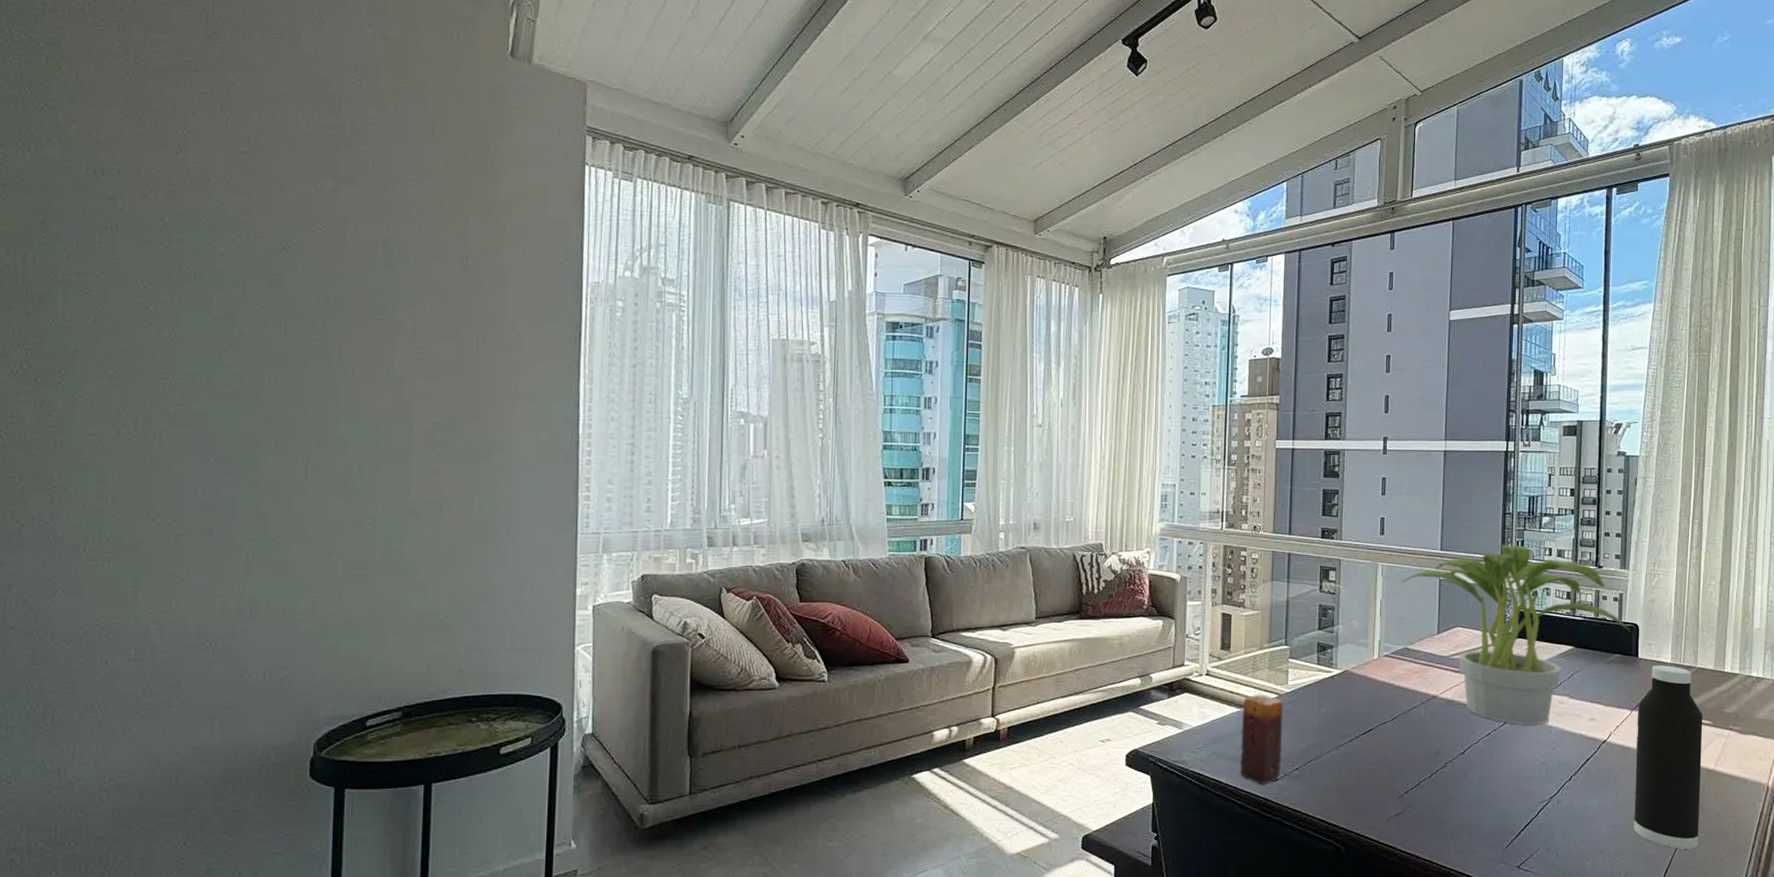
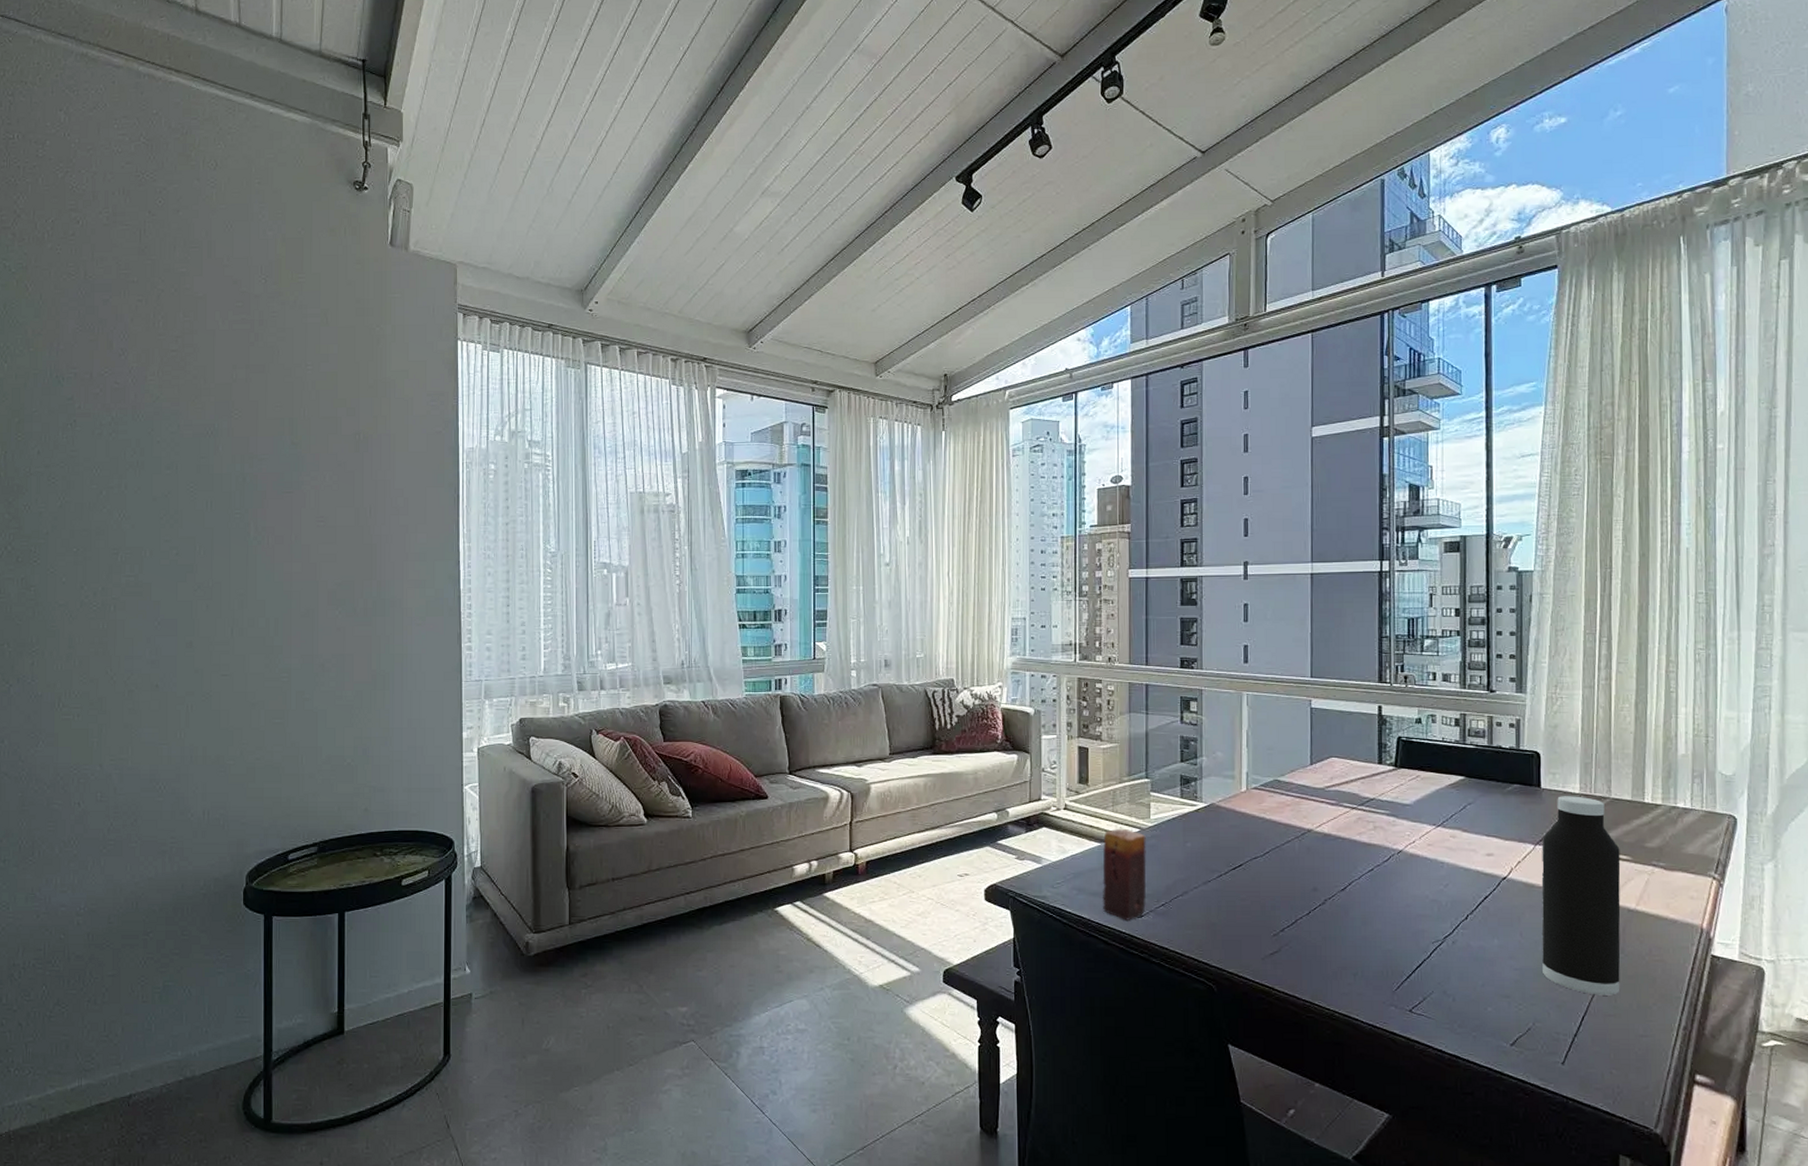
potted plant: present [1401,544,1630,726] -> none [1268,670,1530,861]

